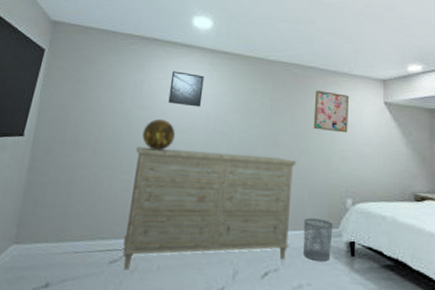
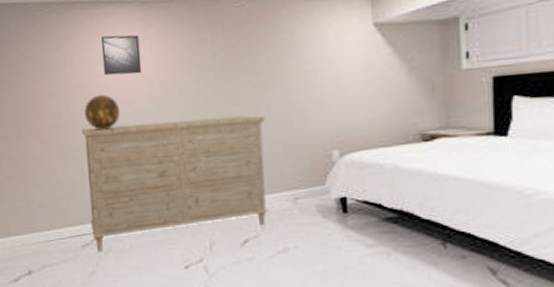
waste bin: present [303,218,333,261] -> none [282,177,319,222]
wall art: present [313,90,349,133] -> none [278,23,327,75]

